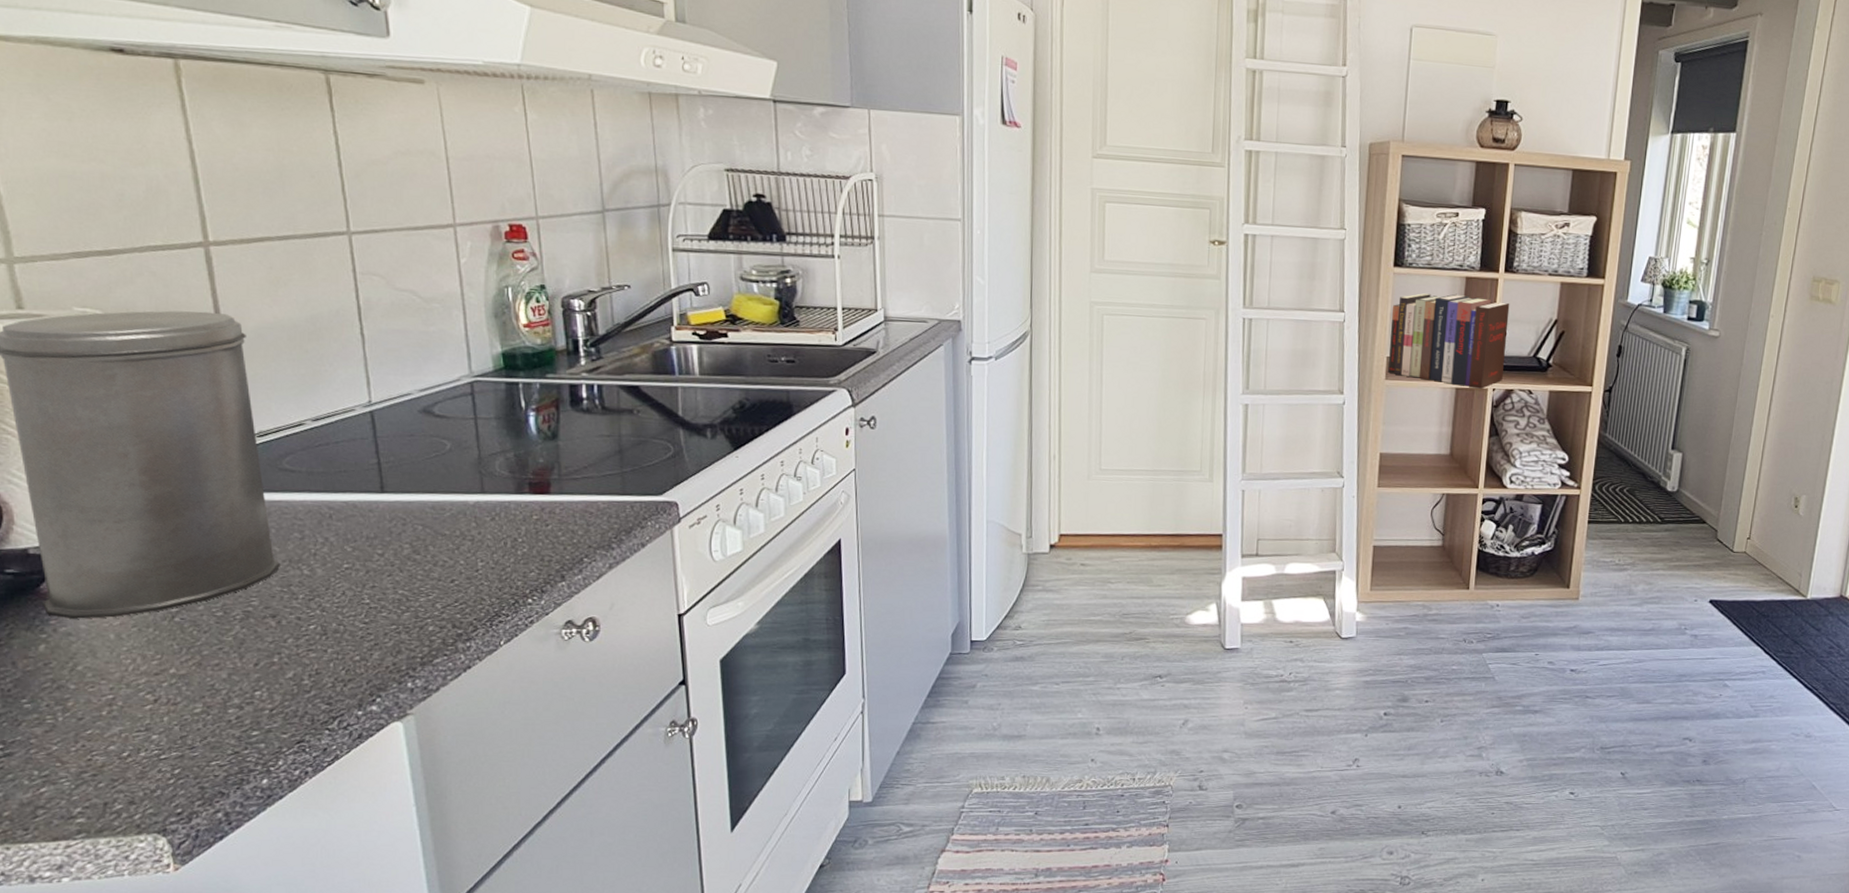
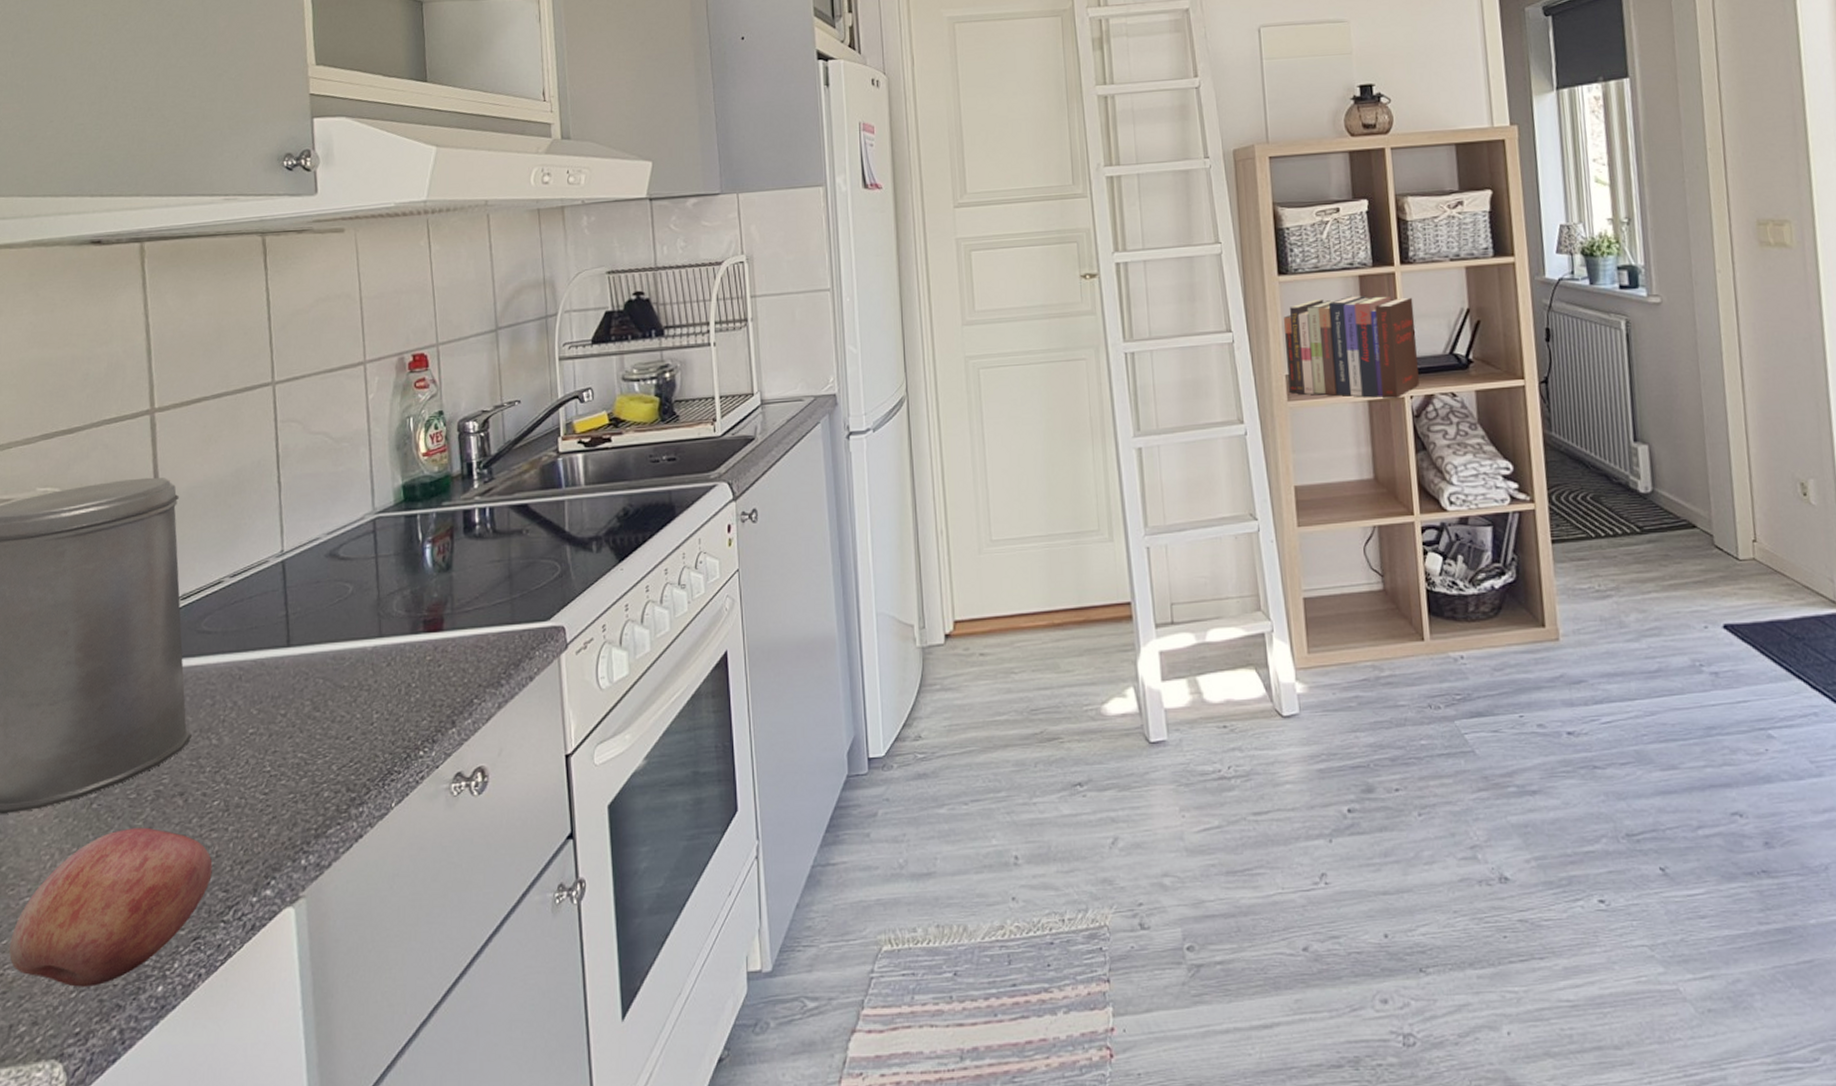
fruit: none [95,642,313,776] -> present [8,827,213,987]

